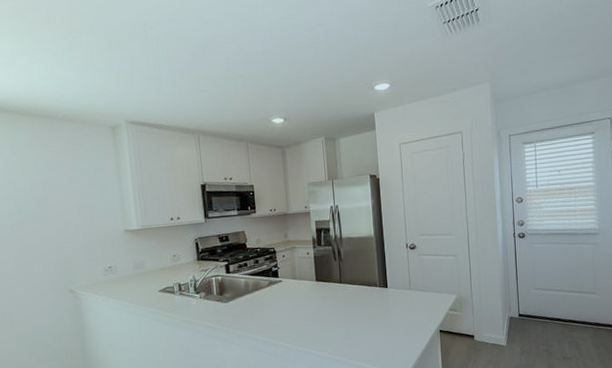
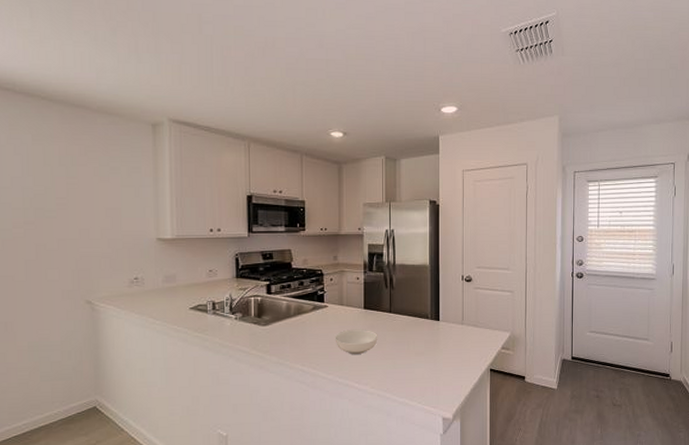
bowl: none [291,300,331,325] -> present [335,329,378,355]

